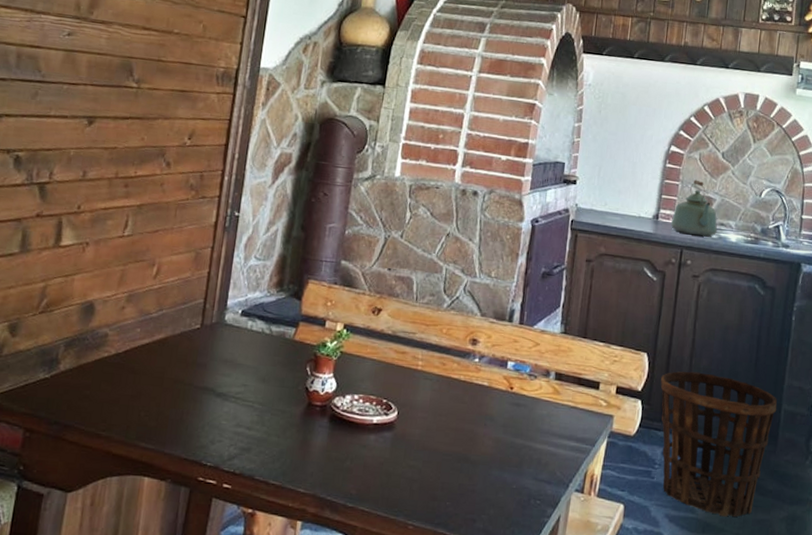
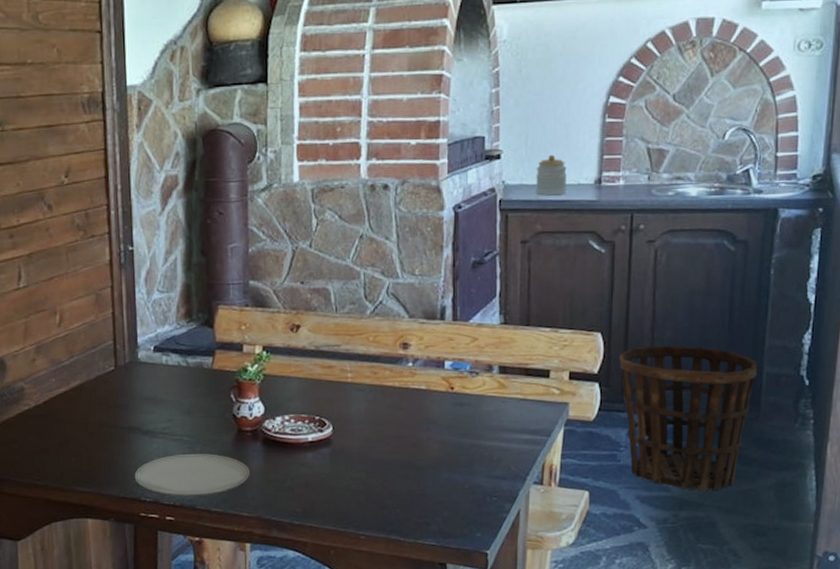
plate: none [199,421,313,467] -> present [134,453,250,497]
jar: none [603,188,631,224] -> present [536,155,567,196]
kettle: present [670,179,718,237] -> none [616,131,674,196]

